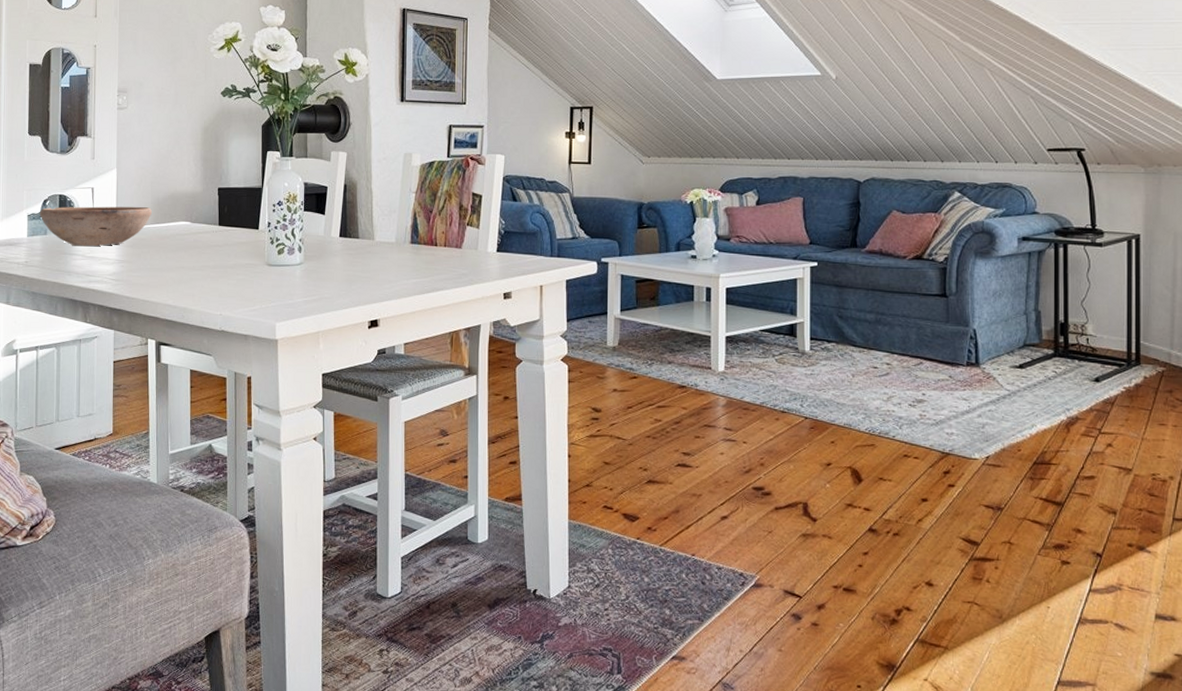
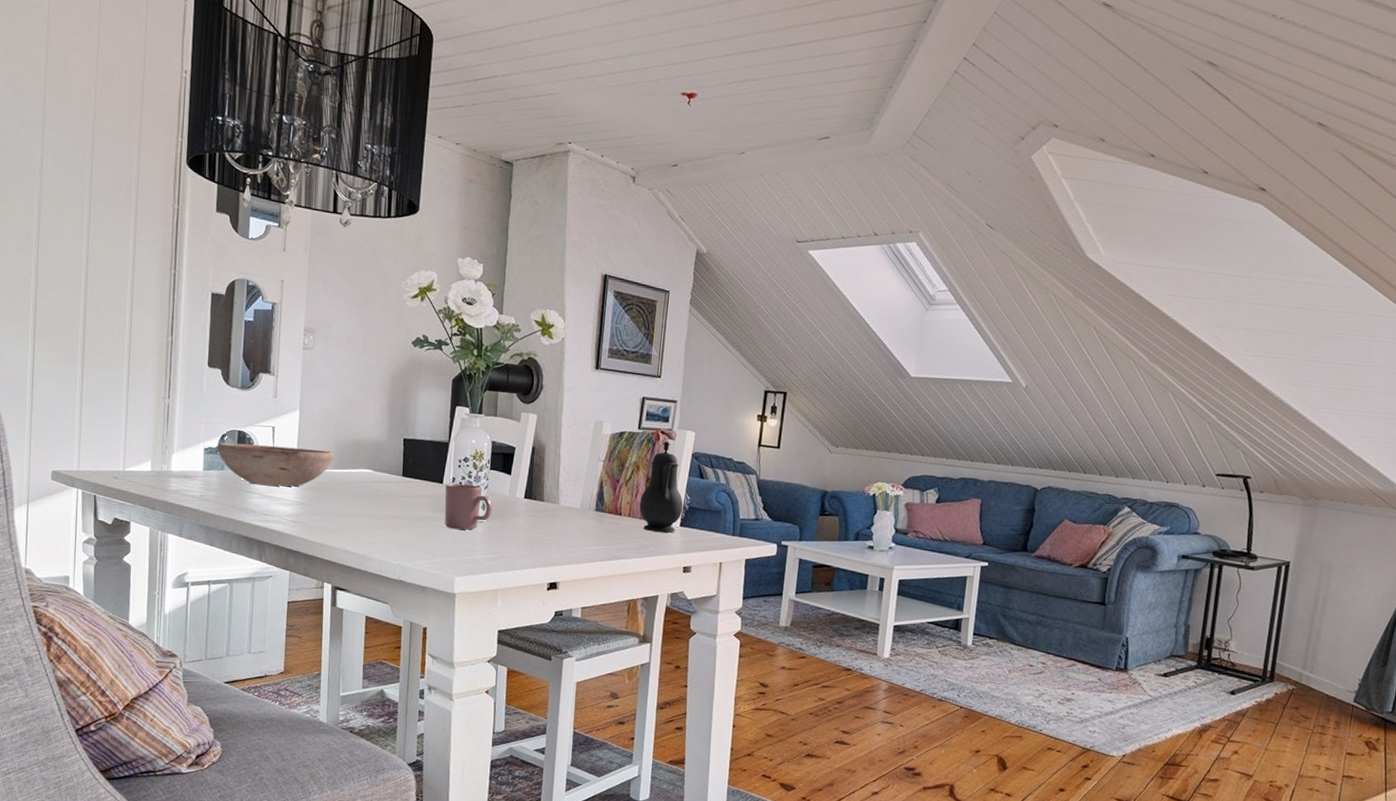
mug: none [261,228,309,274] -> present [444,483,493,530]
coffeepot: none [454,167,499,260] -> present [639,441,684,533]

